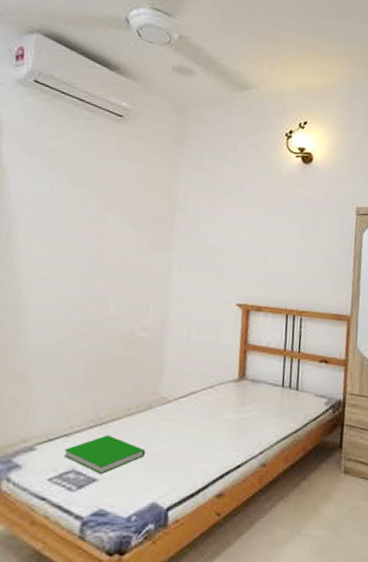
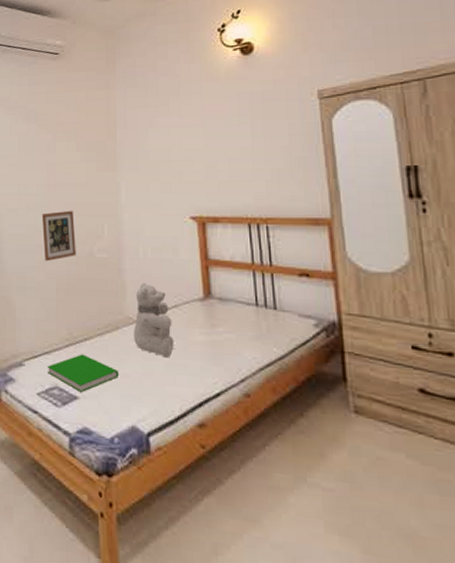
picture frame: none [76,285,118,338] -> present [41,210,76,262]
teddy bear: none [165,363,206,435] -> present [133,282,174,358]

